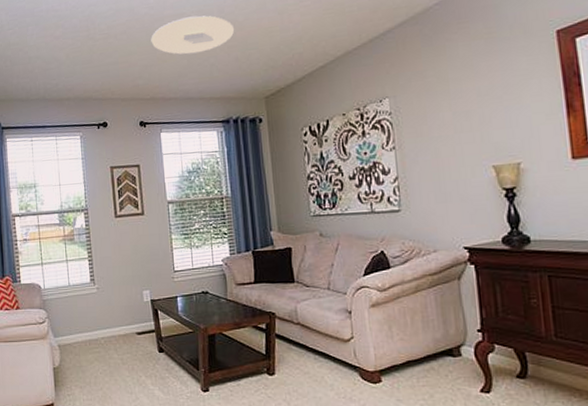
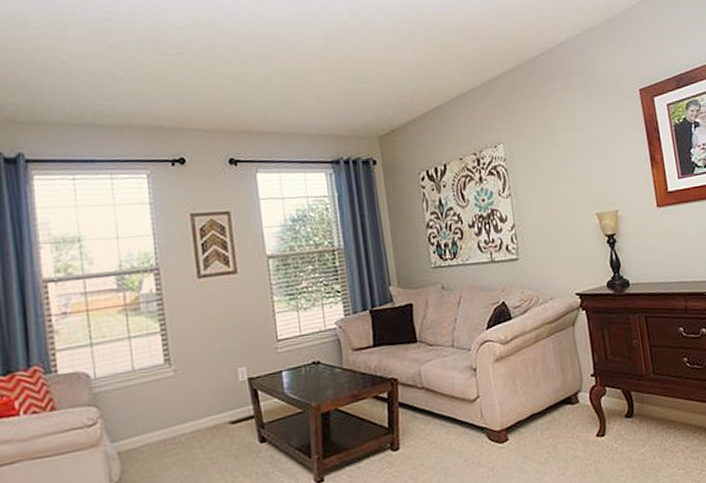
ceiling light: present [151,15,235,55] -> none [241,39,343,83]

